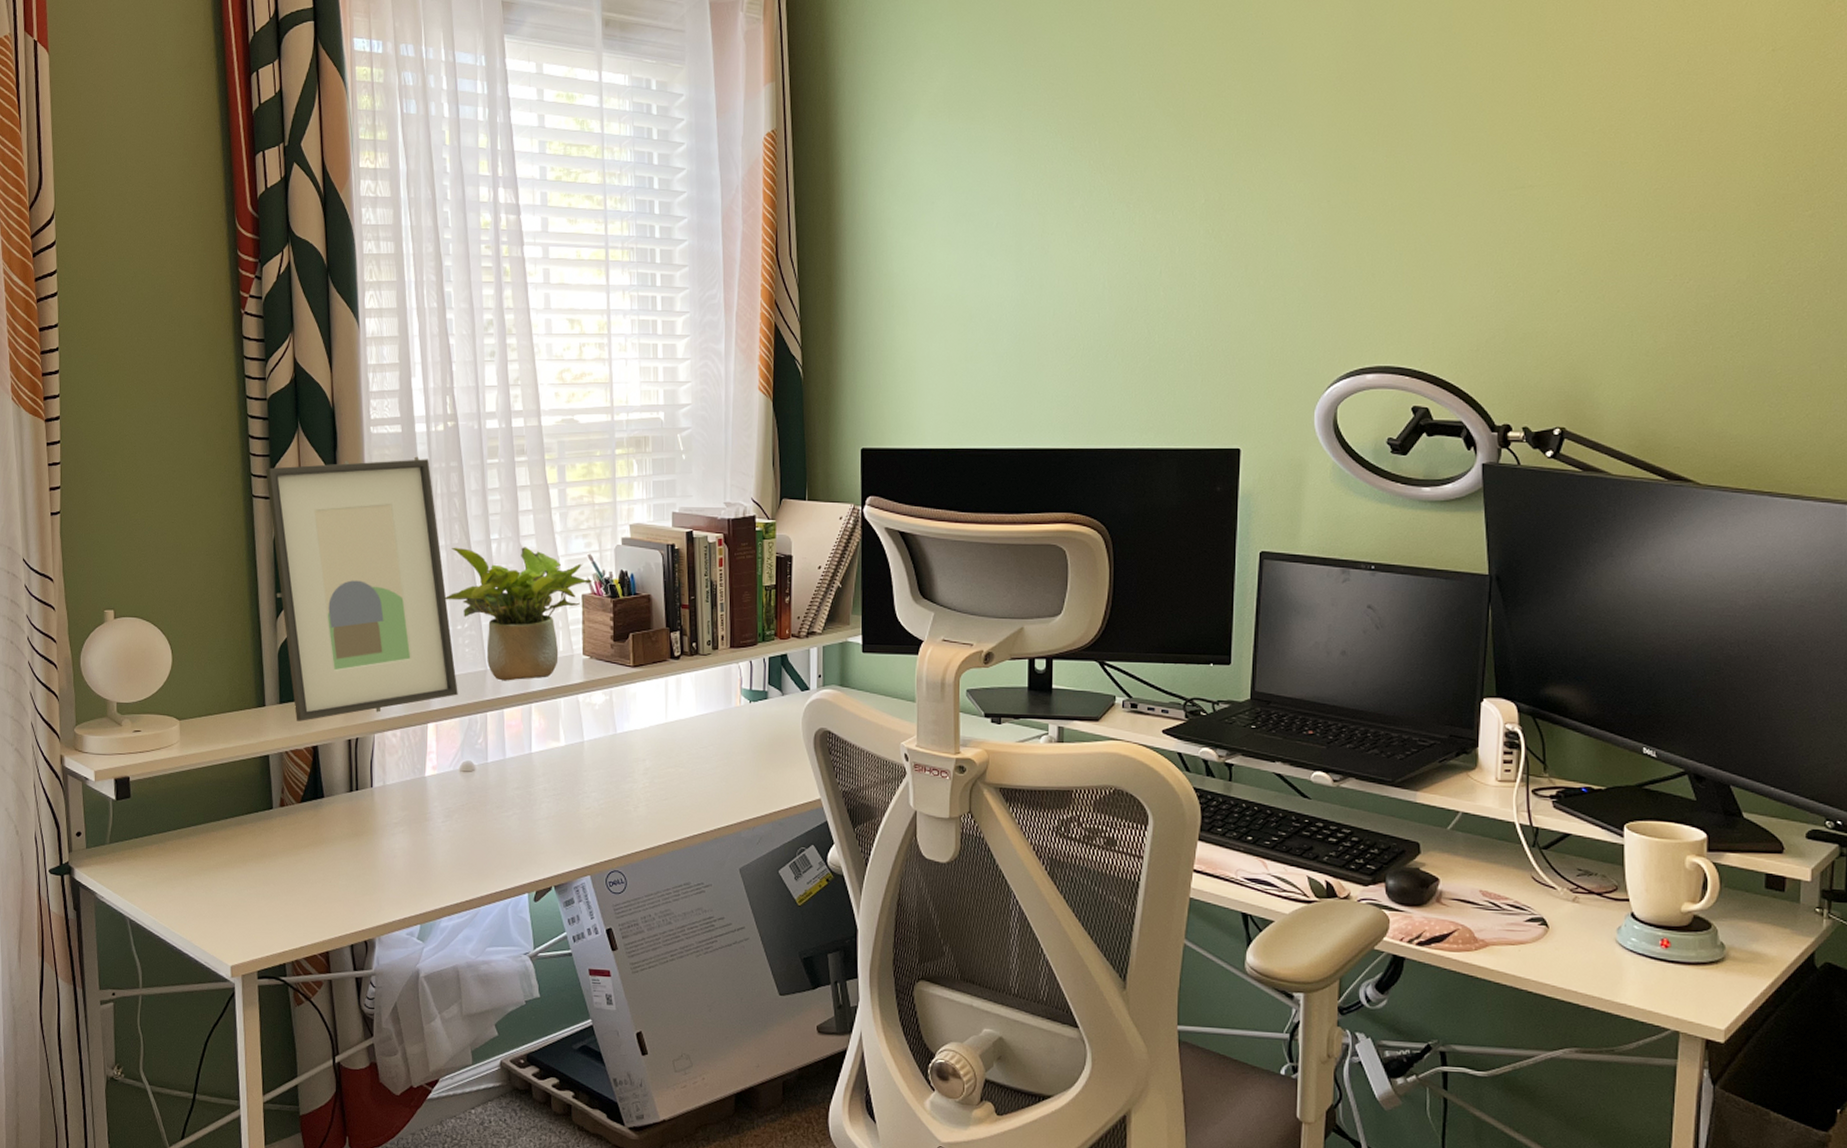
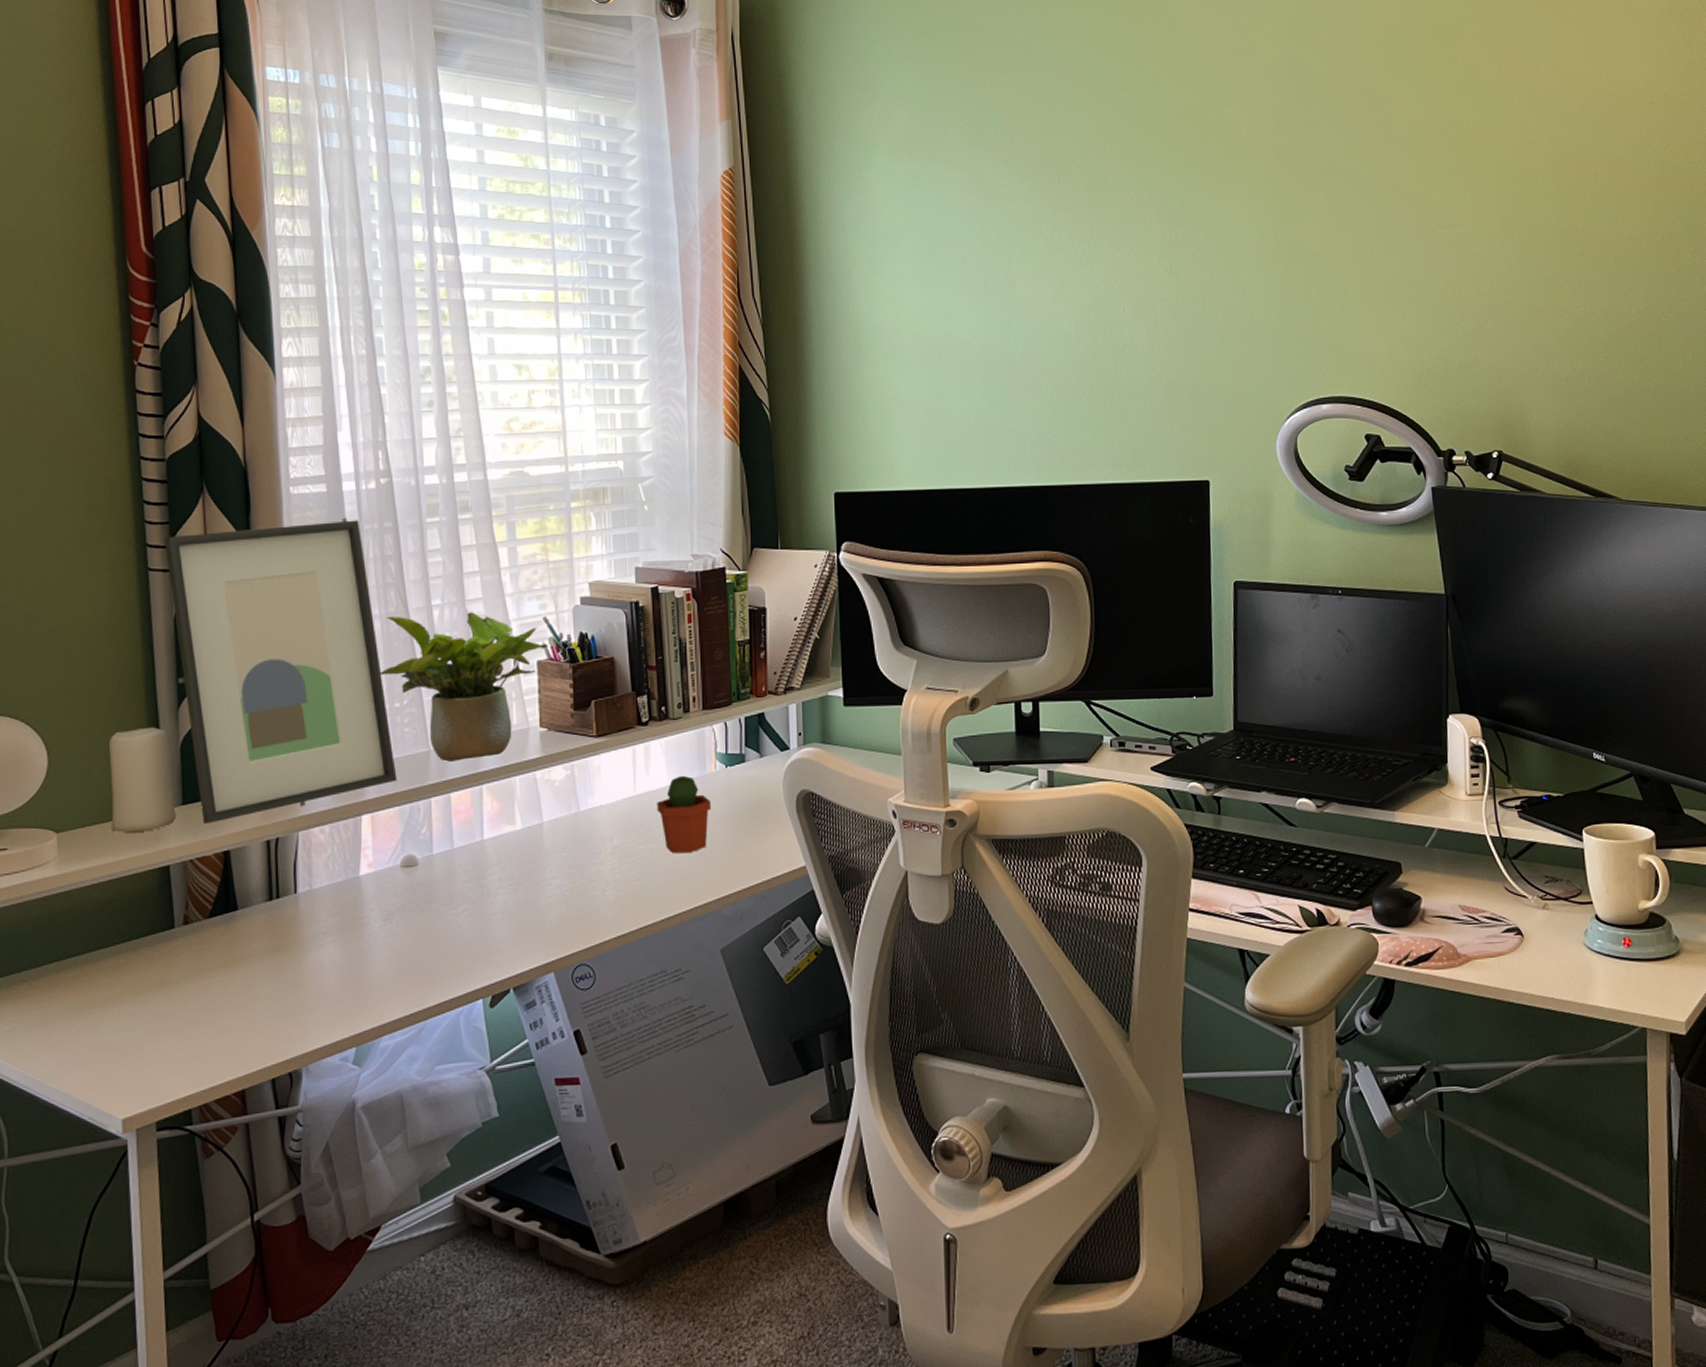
candle: none [220,634,275,725] -> present [108,727,177,834]
succulent plant: none [685,707,735,778] -> present [657,775,711,853]

